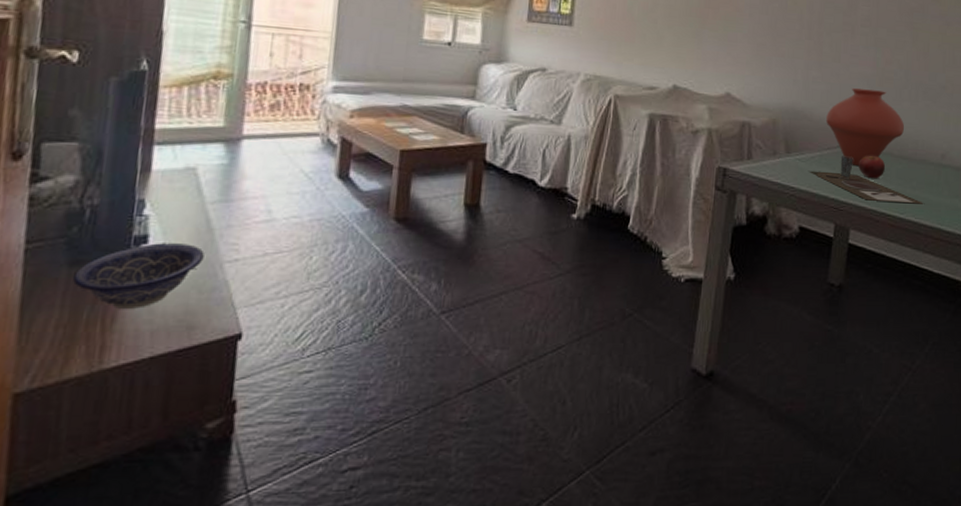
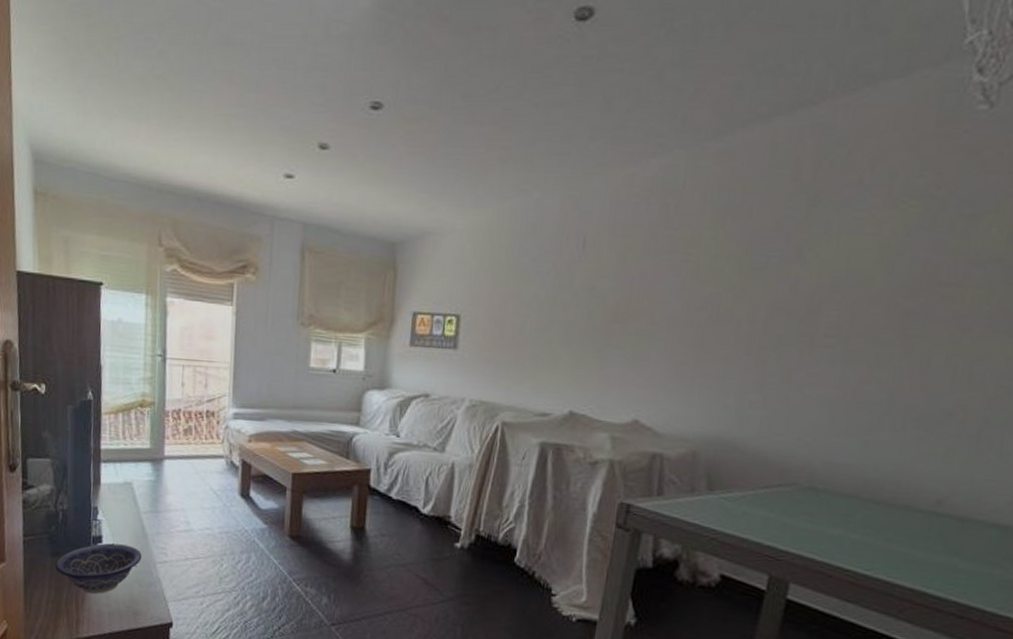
place setting: present [807,156,924,204] -> none [735,496,903,561]
vase: present [826,88,904,167] -> none [765,415,881,510]
fruit: present [859,155,885,179] -> none [808,497,847,527]

